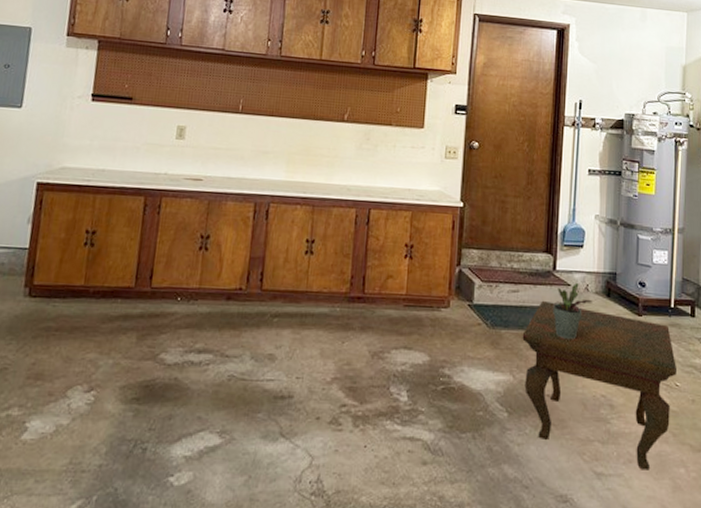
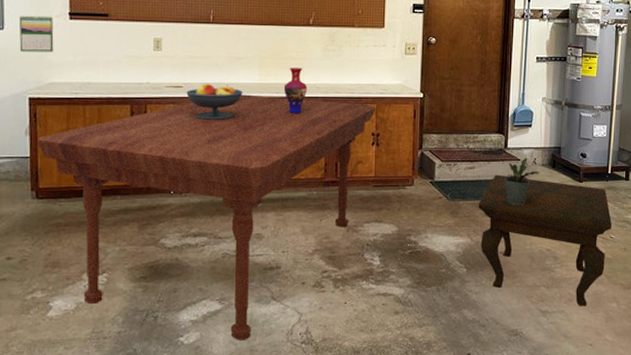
calendar: none [34,93,75,135] -> present [18,15,54,53]
dining table: none [39,192,411,486] -> present [37,94,376,340]
fruit bowl: none [206,178,267,219] -> present [186,84,243,120]
vase: none [311,166,338,218] -> present [283,68,308,114]

